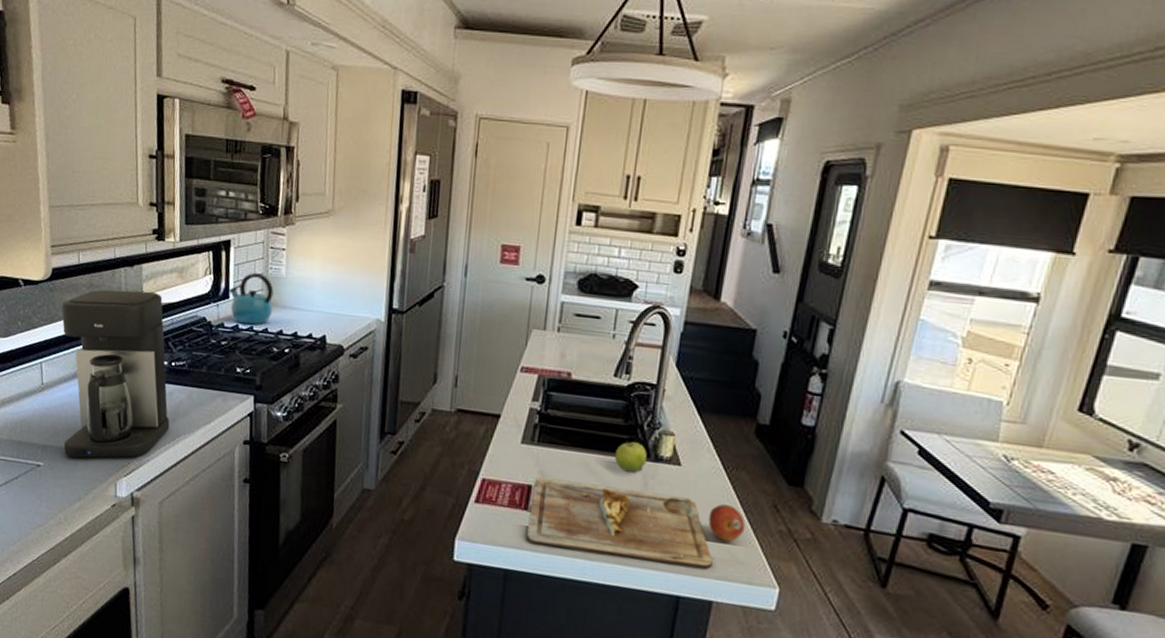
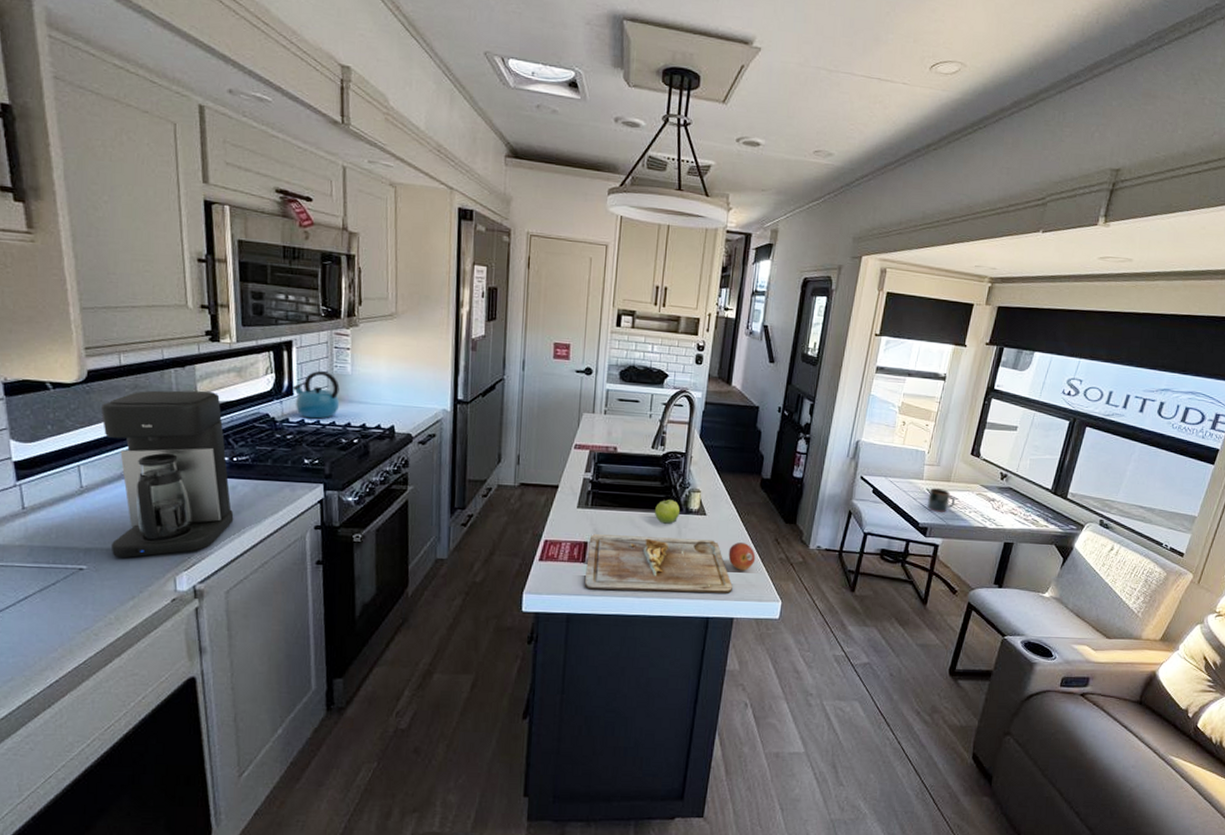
mug: none [1004,454,1051,493] -> present [927,487,956,514]

